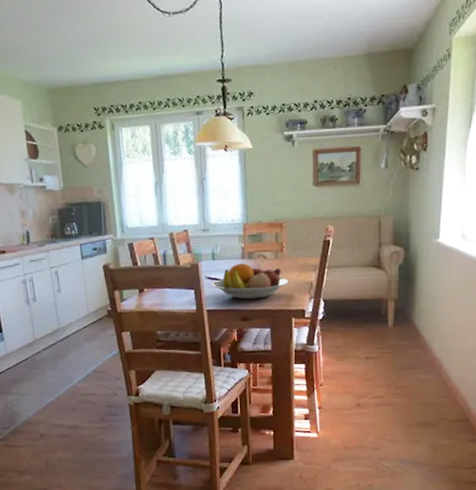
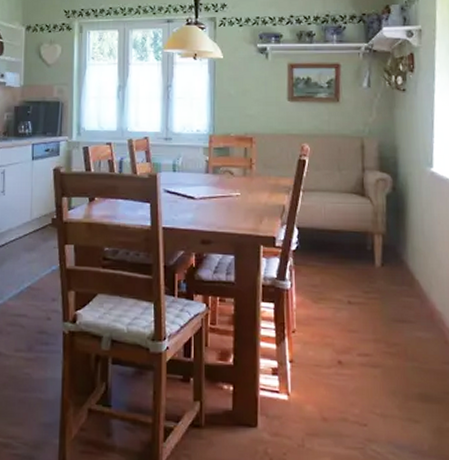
fruit bowl: present [211,262,289,300] -> none [170,177,258,220]

